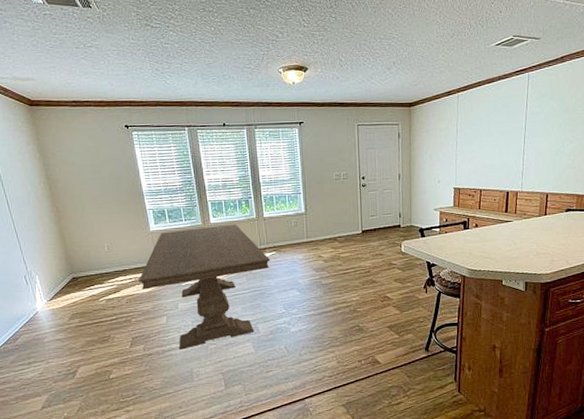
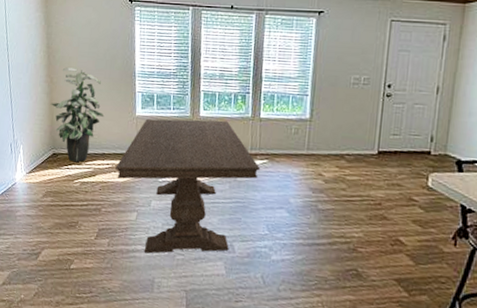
indoor plant: none [60,195,119,282] -> present [50,67,104,162]

